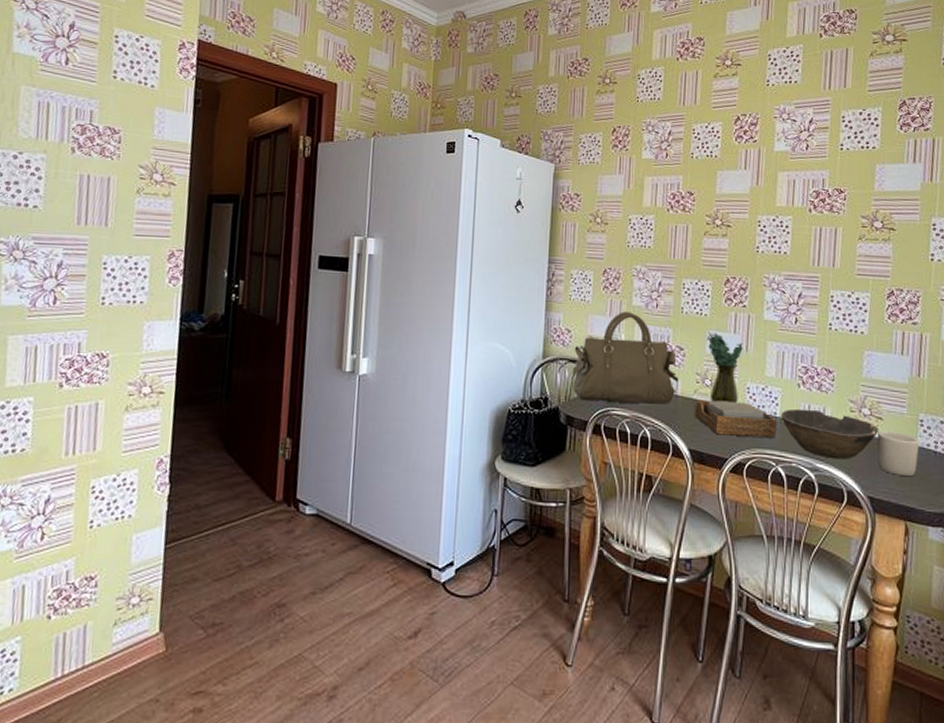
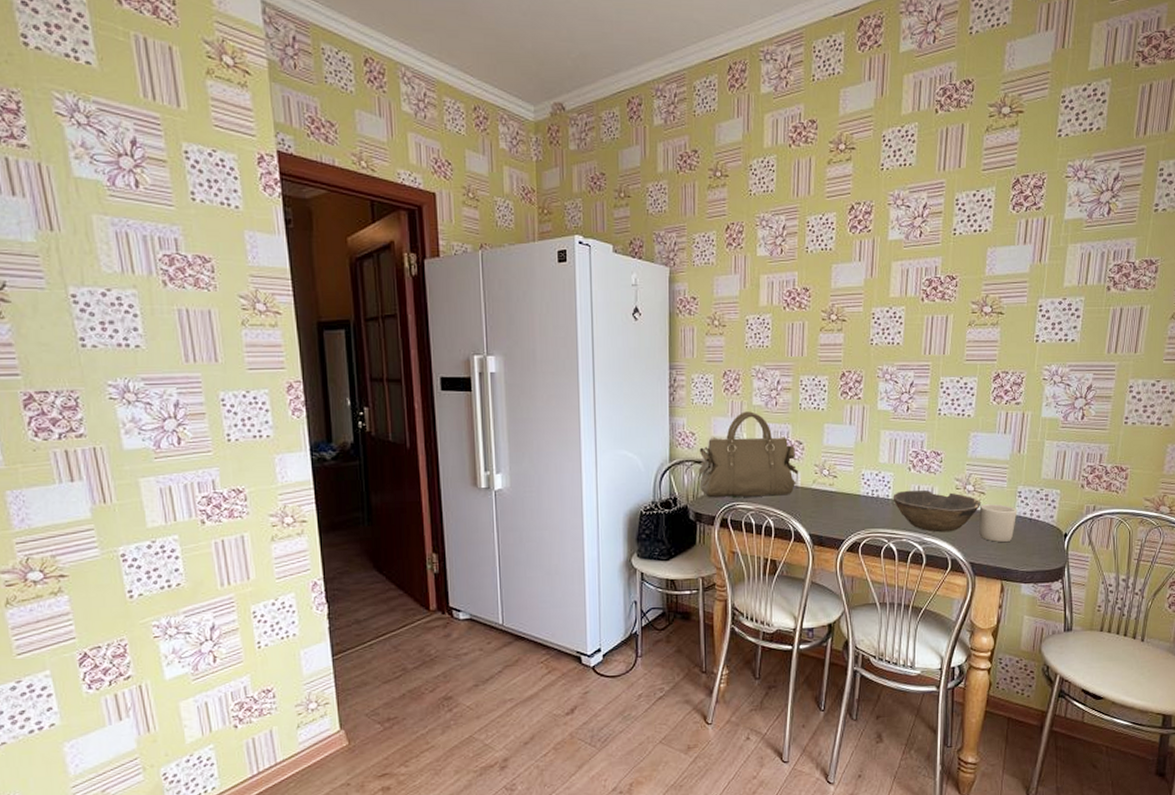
napkin holder: present [694,400,777,439] -> none [813,488,889,519]
vase: present [707,331,743,403] -> none [824,425,858,490]

